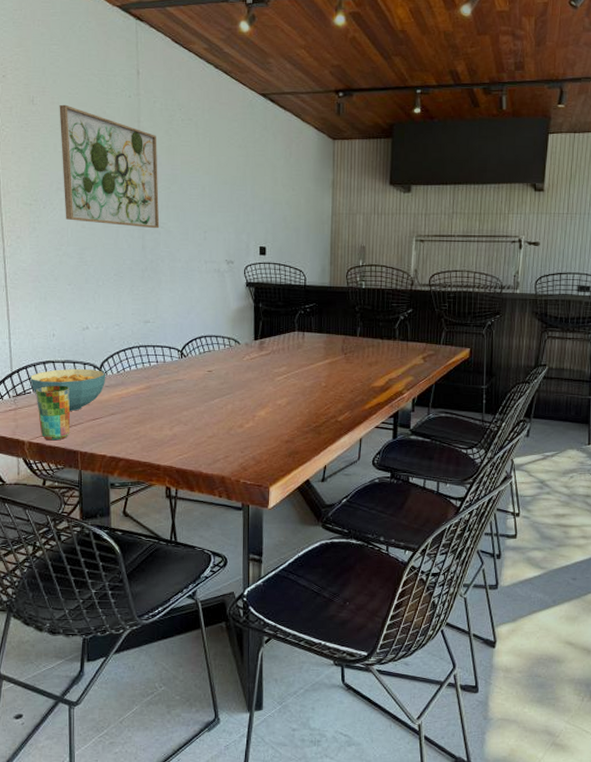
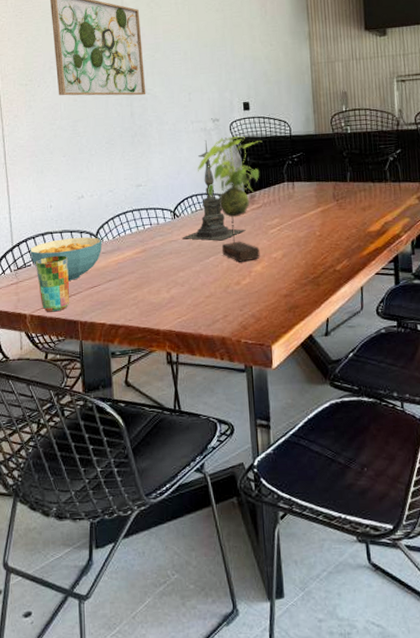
candle holder: none [188,282,253,384] -> present [182,140,246,241]
plant: none [207,280,276,406] -> present [197,135,263,262]

